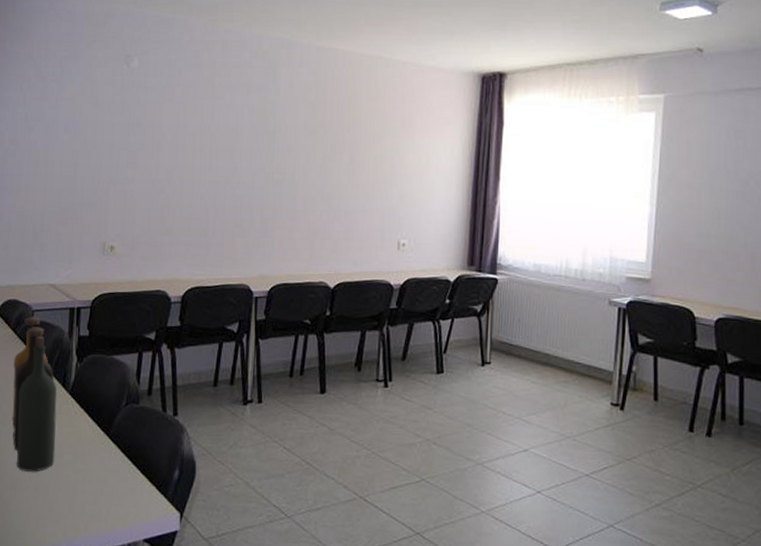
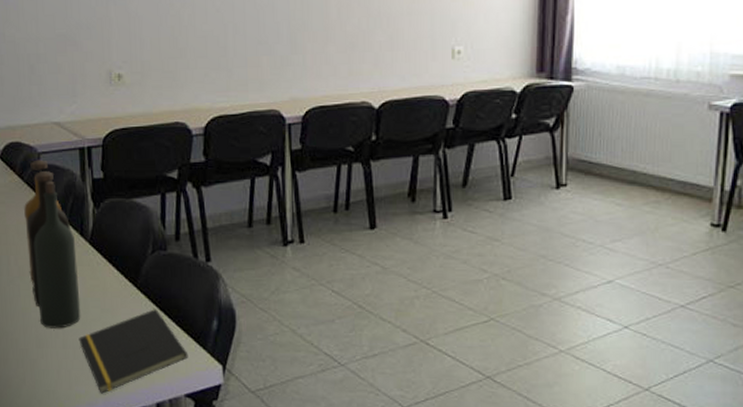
notepad: none [50,457,150,536] -> present [78,309,189,394]

